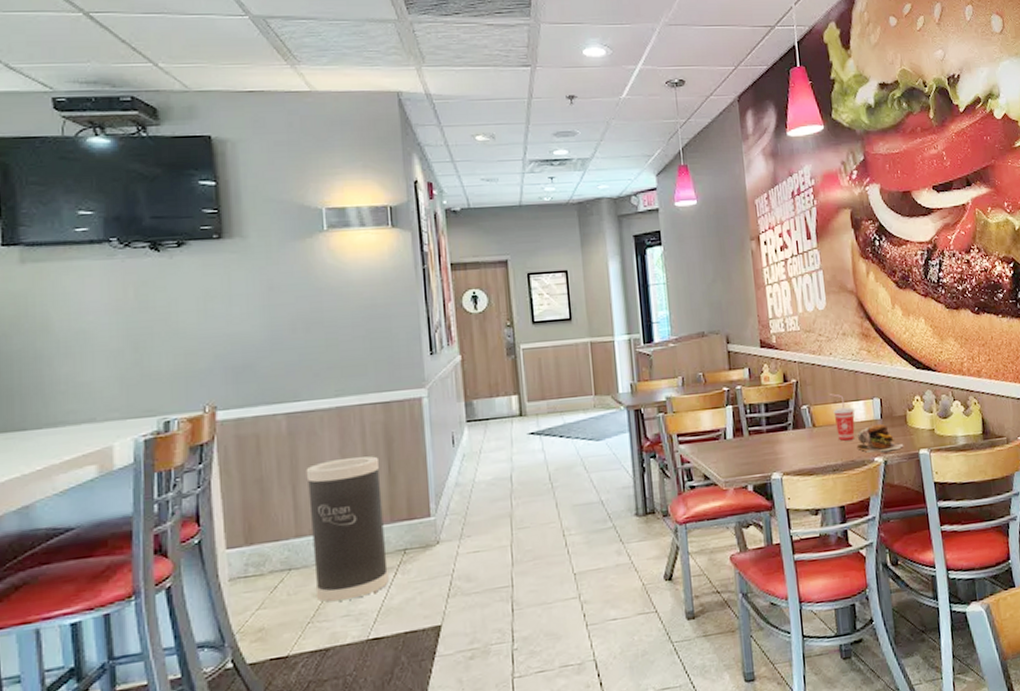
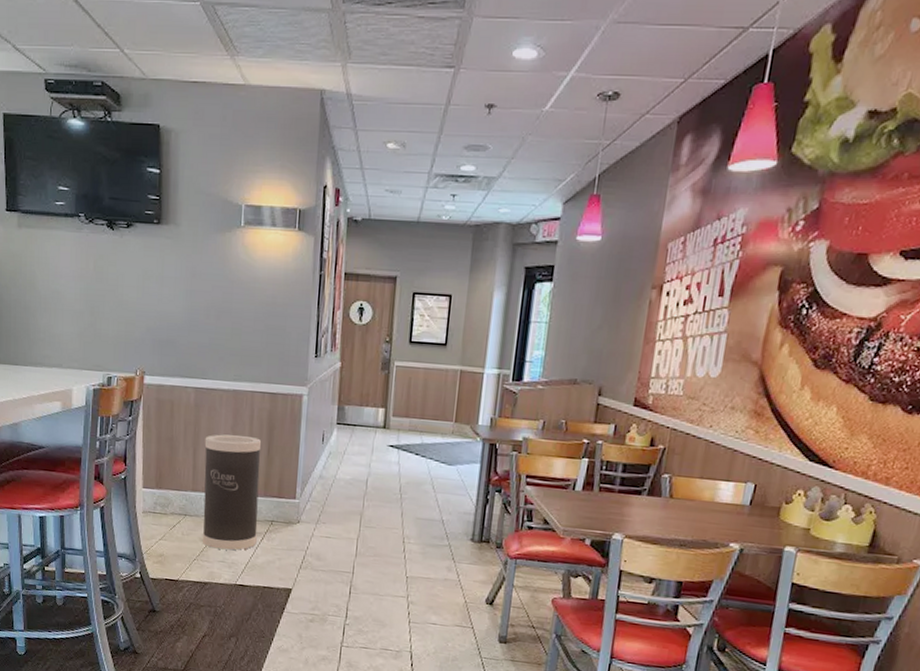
beverage cup: present [827,392,855,441] -> none [694,466,722,520]
burger: present [856,423,904,454] -> none [713,509,769,542]

